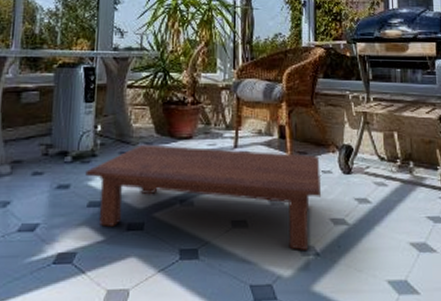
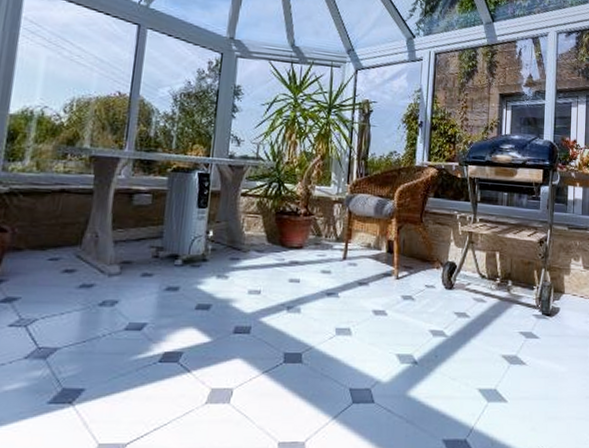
coffee table: present [85,144,322,250] -> none [195,251,424,358]

